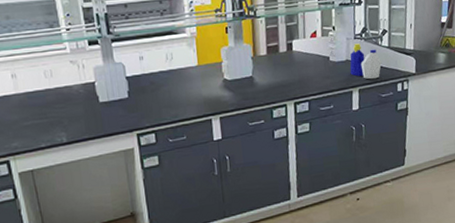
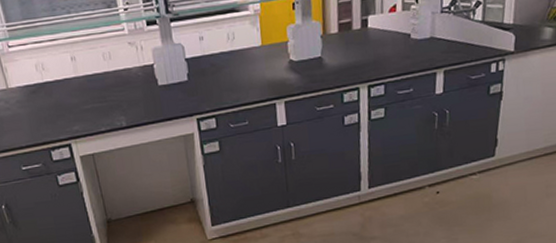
bottle: present [350,43,382,80] -> none [434,18,473,59]

